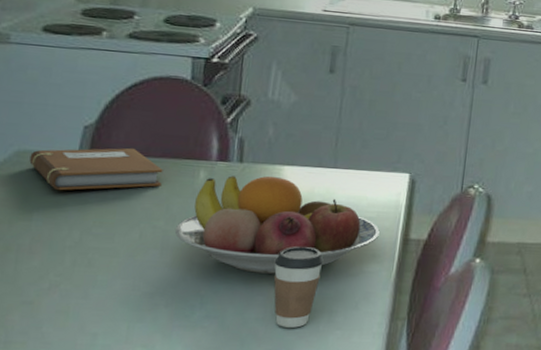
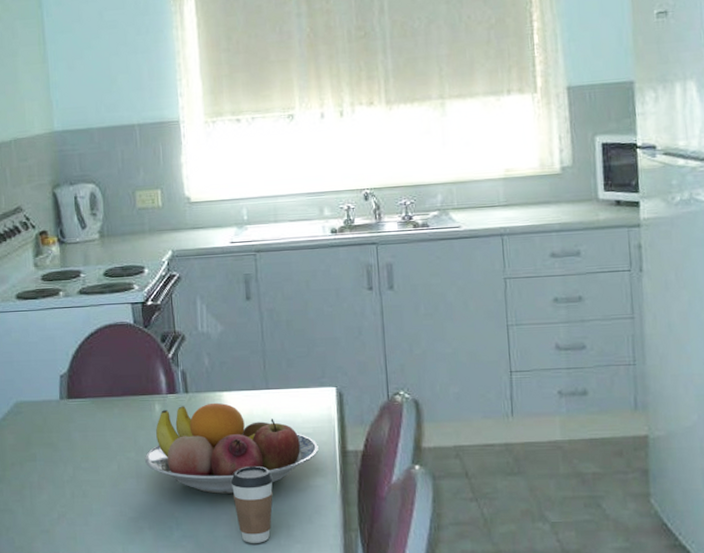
notebook: present [29,147,163,191] -> none [25,390,127,433]

